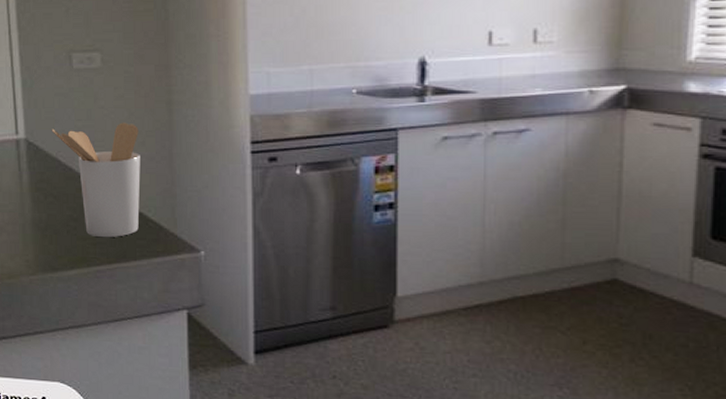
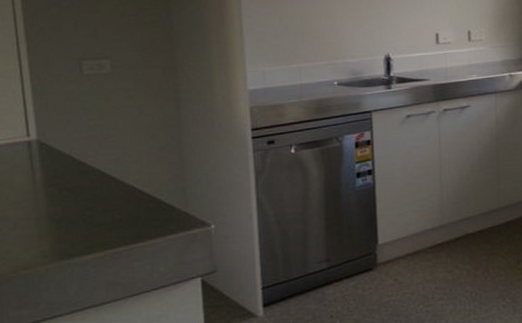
utensil holder: present [51,122,141,237] -> none [64,119,153,222]

